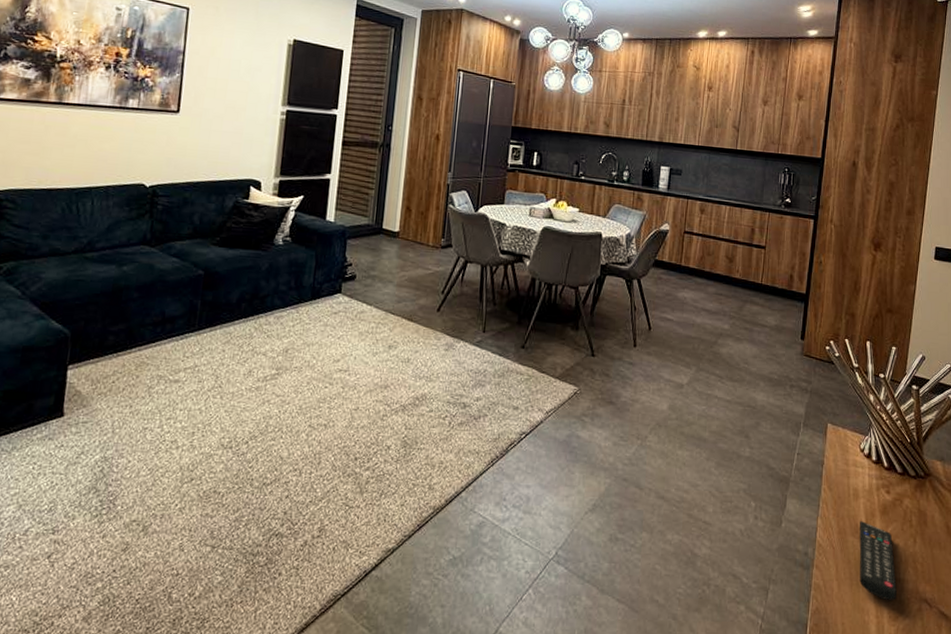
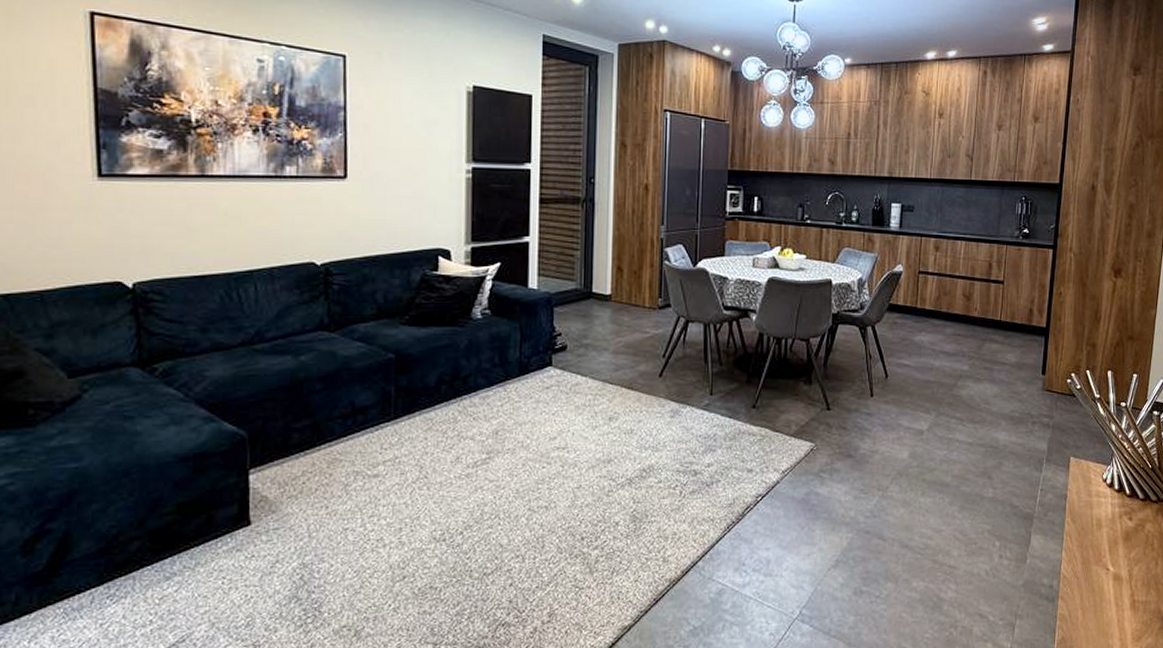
remote control: present [859,521,897,601] -> none [1103,549,1139,624]

